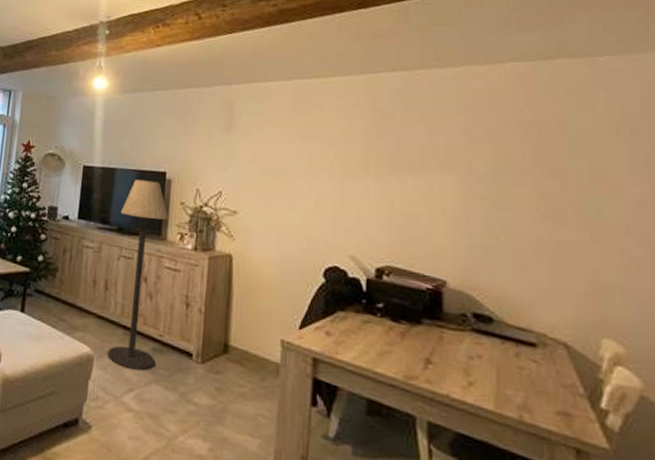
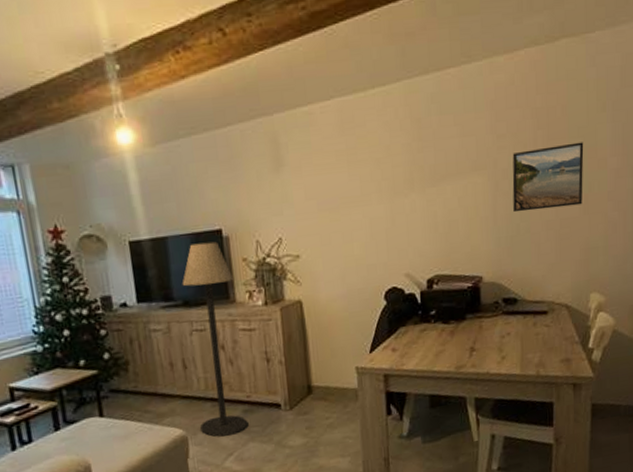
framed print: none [491,159,590,231] -> present [512,142,584,213]

